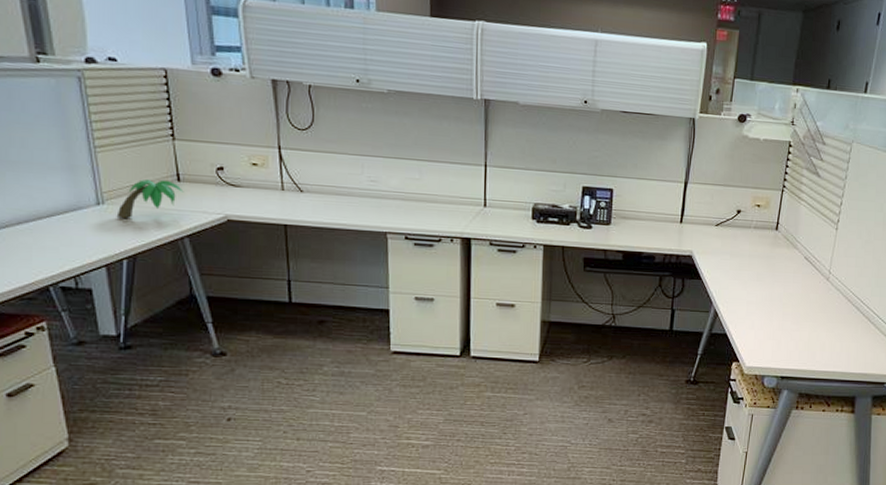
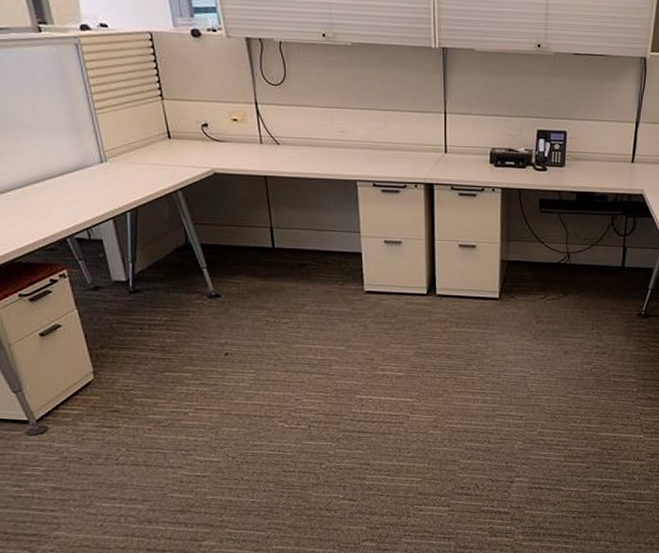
plant: present [116,178,184,219] -> none [118,137,175,175]

